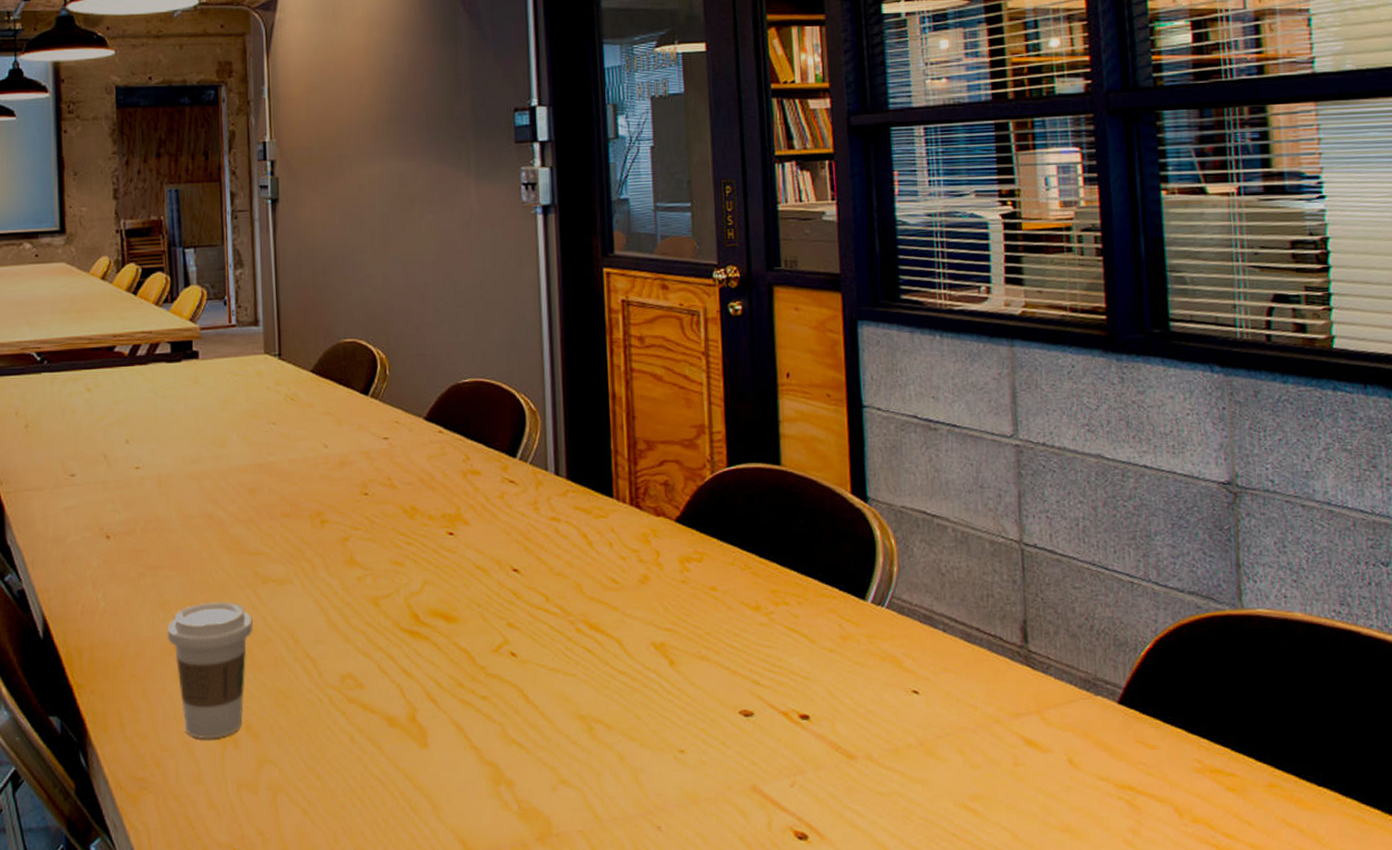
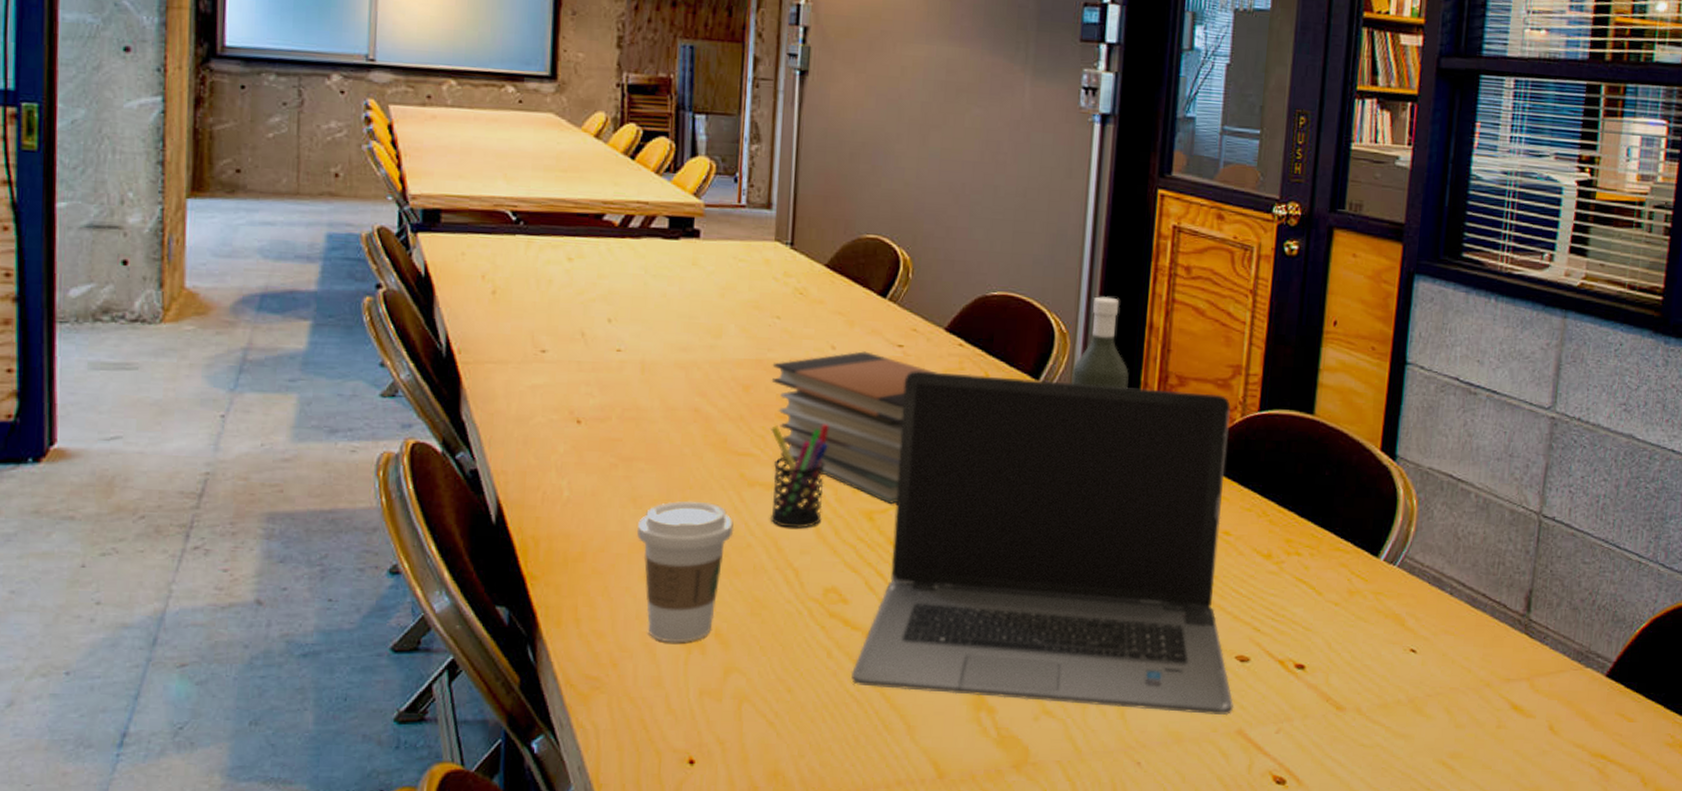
book stack: none [273,446,422,589] -> present [771,351,937,505]
pen holder: none [278,518,332,620] -> present [769,424,829,529]
laptop computer: none [373,454,745,773] -> present [850,370,1234,715]
bottle: none [545,373,600,459] -> present [1070,296,1129,389]

